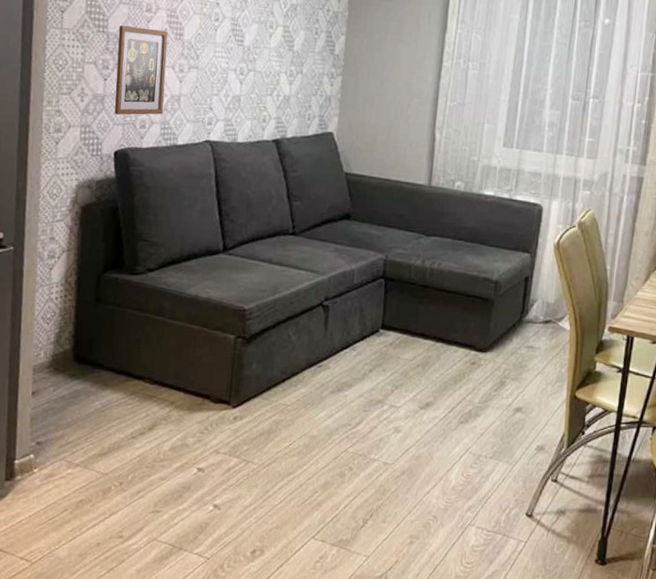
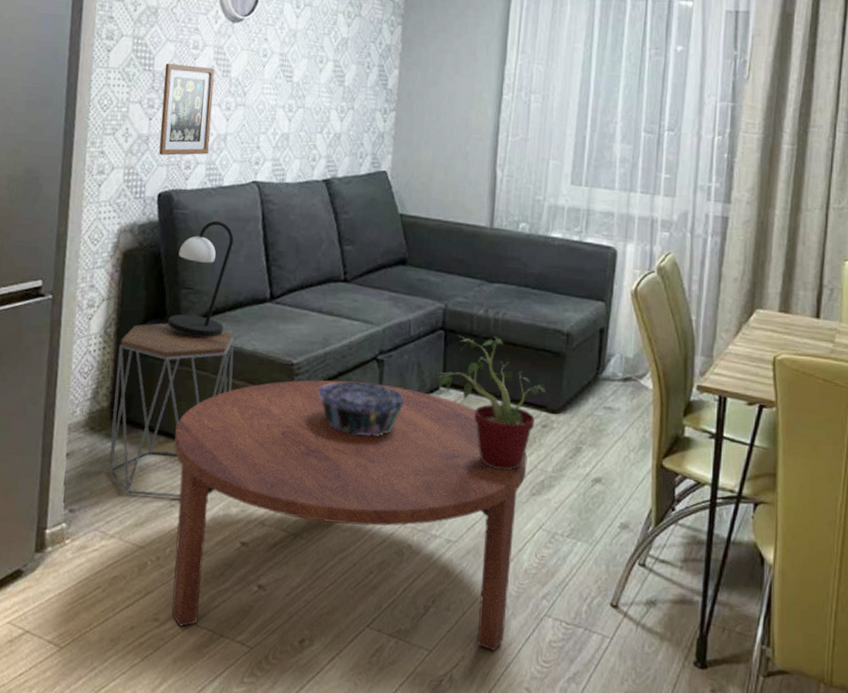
side table: none [72,272,190,430] -> present [108,322,234,497]
table lamp: none [126,177,189,285] -> present [167,220,234,337]
coffee table: none [134,323,457,555] -> present [171,379,527,651]
decorative bowl: none [268,325,347,374] -> present [318,381,404,437]
potted plant: none [377,283,476,402] -> present [437,335,547,470]

